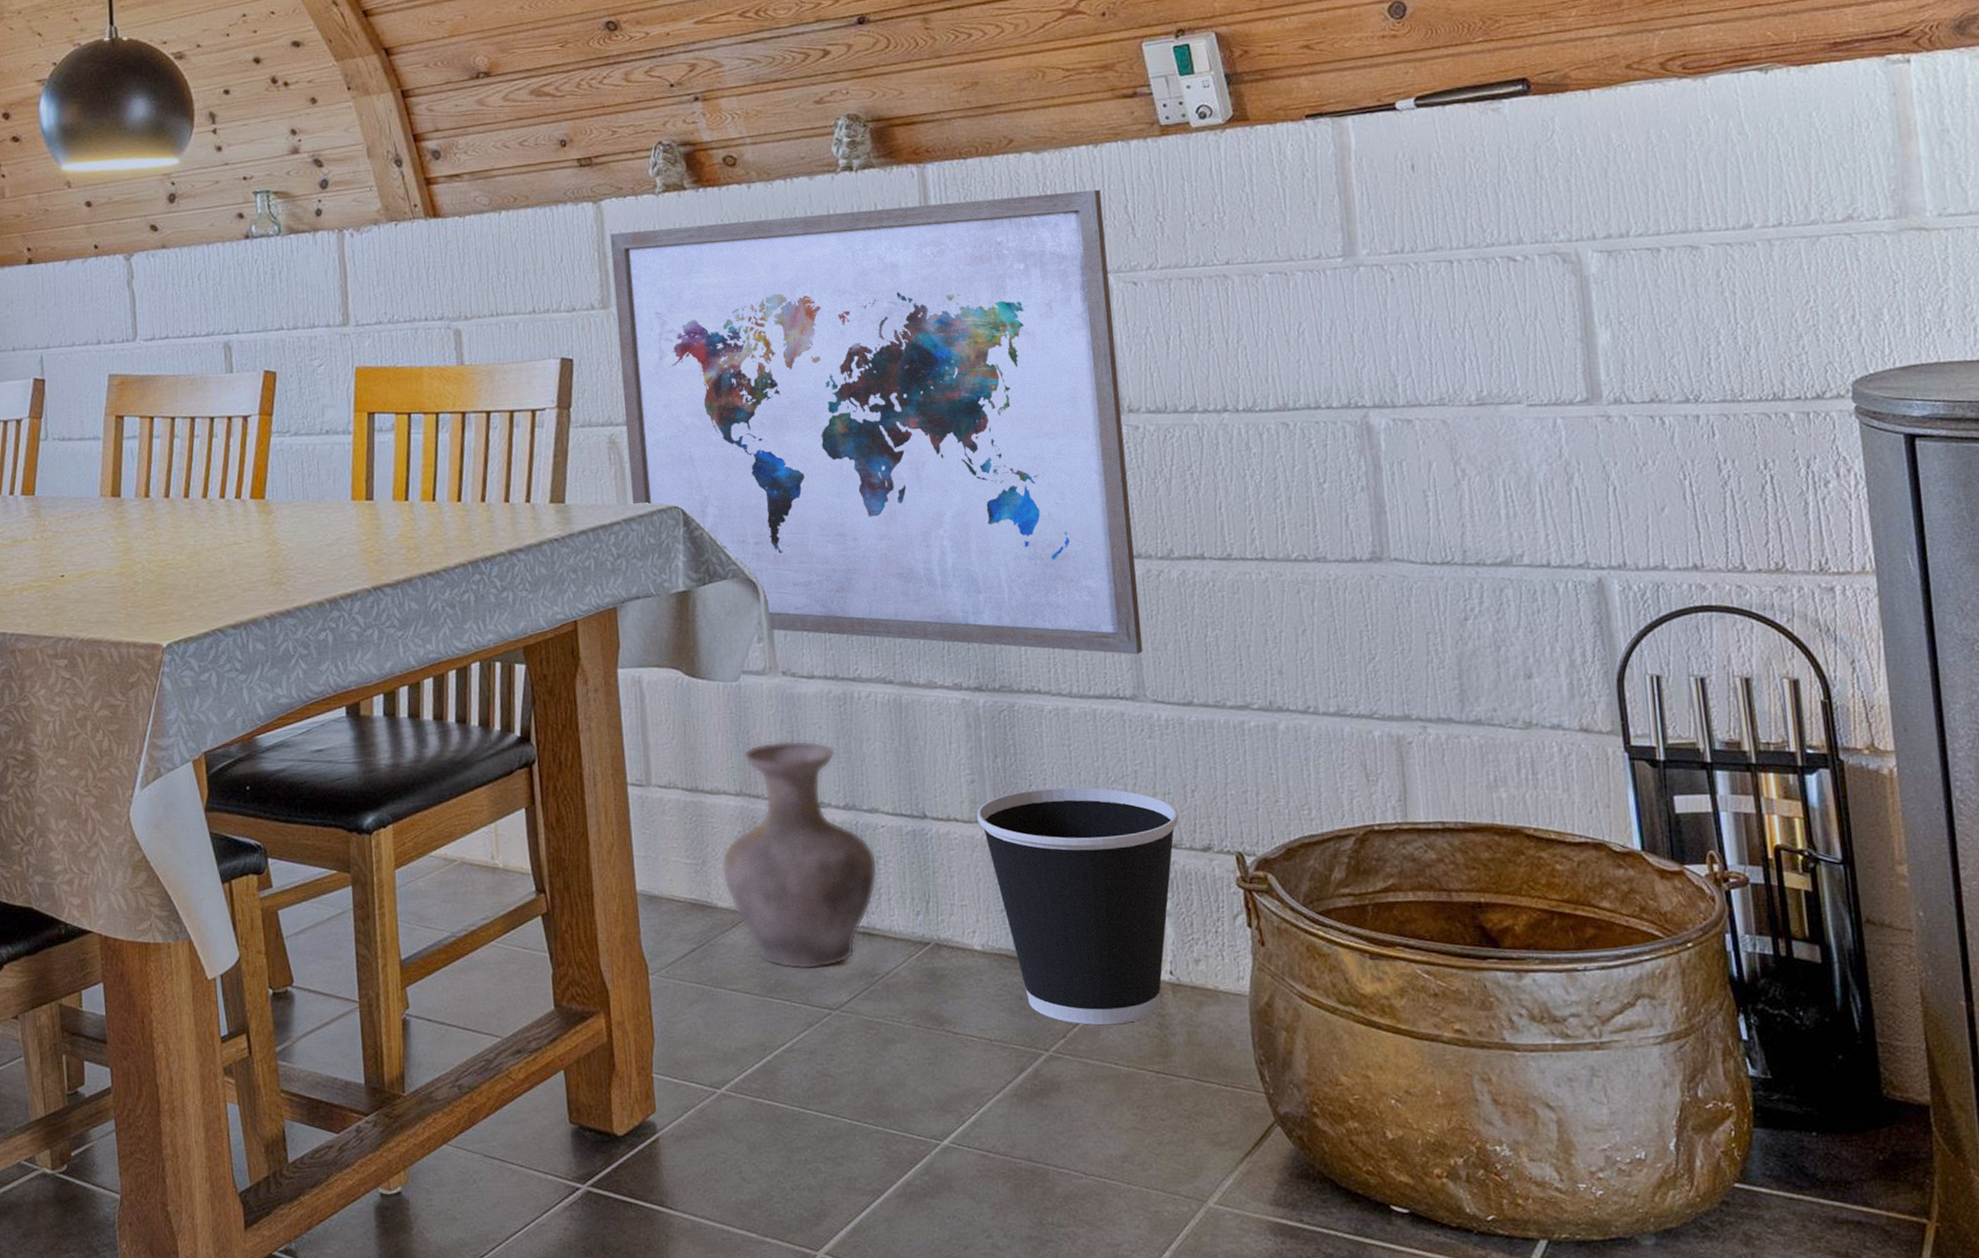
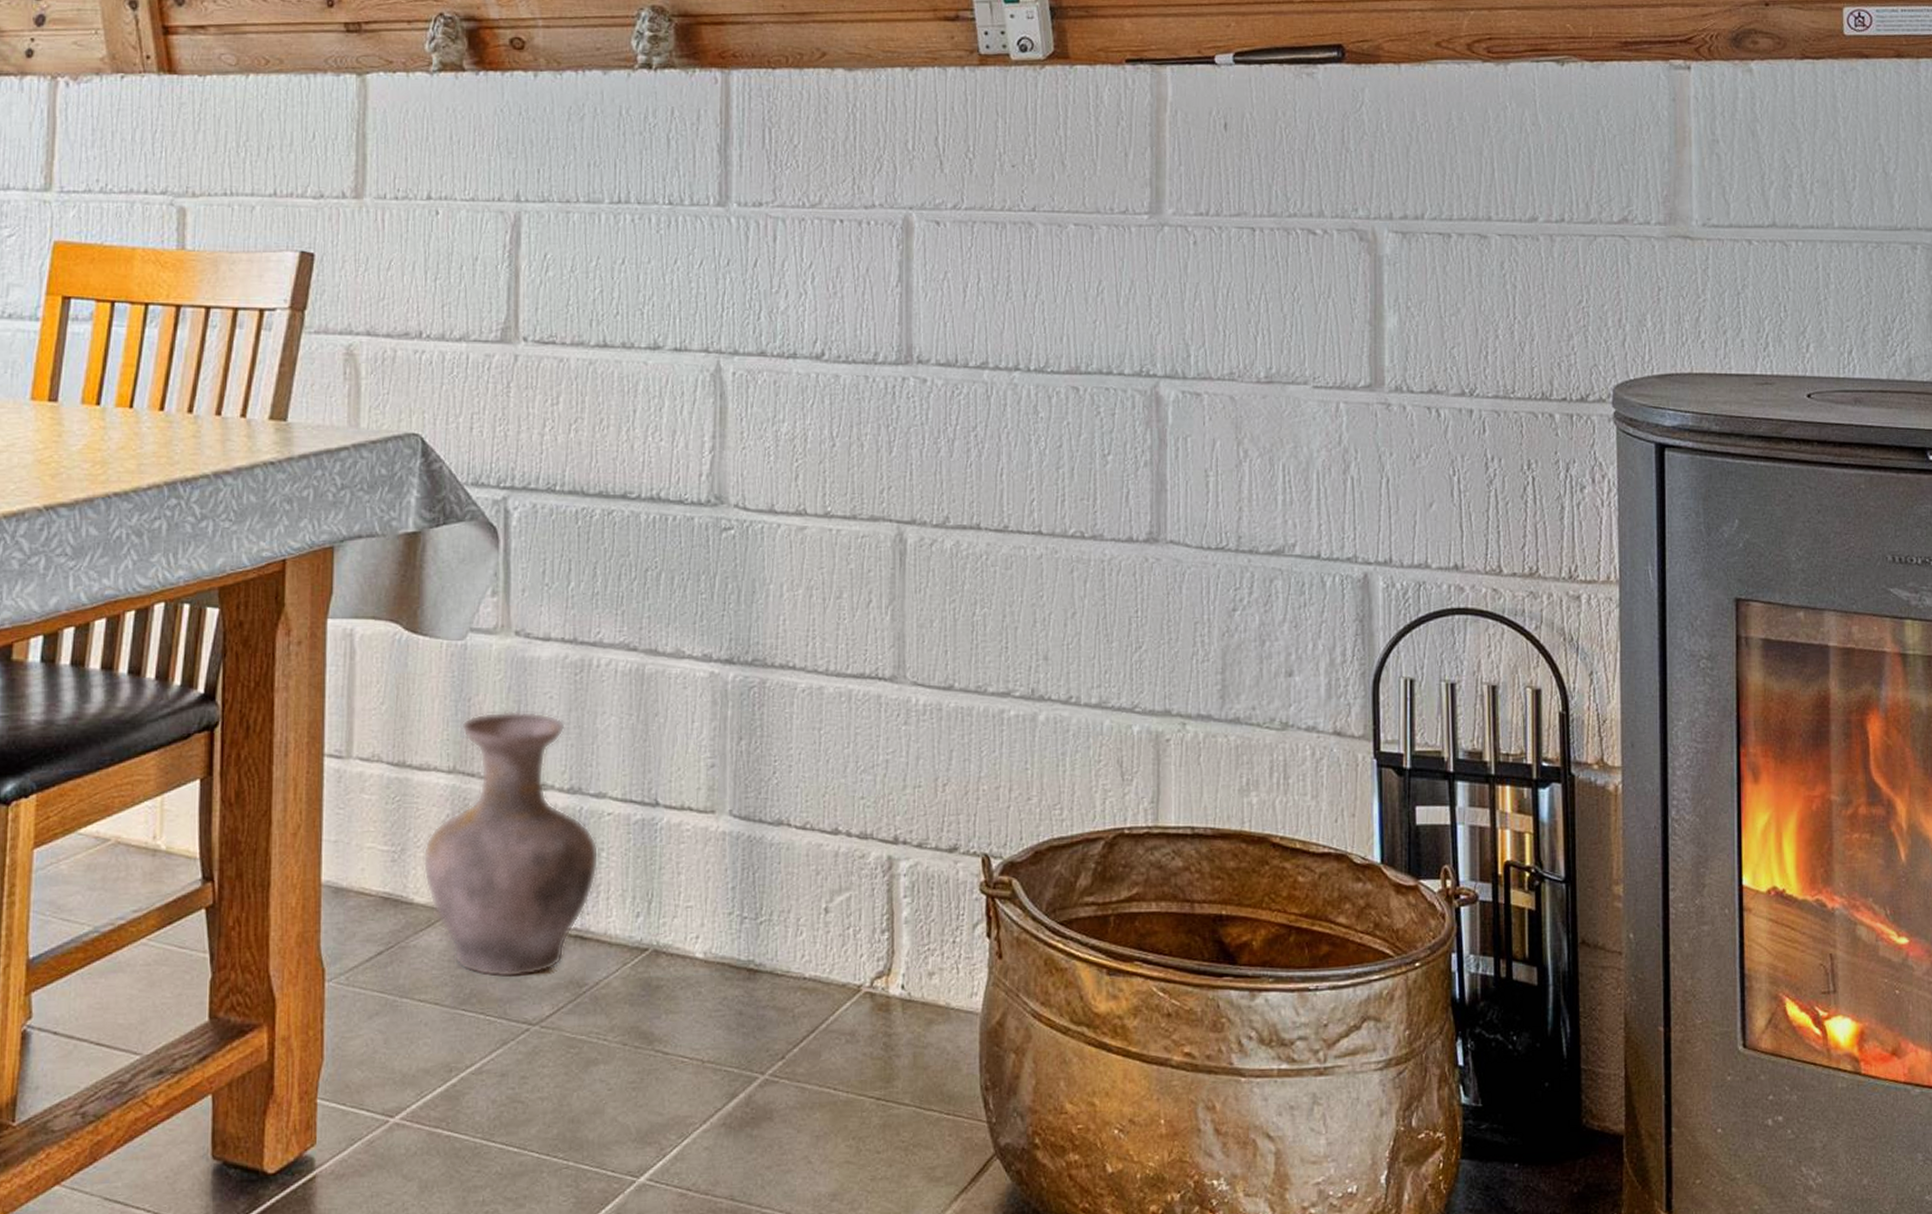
wall art: present [610,189,1143,655] -> none [366,112,912,631]
wastebasket: present [977,787,1179,1026] -> none [714,776,927,1046]

